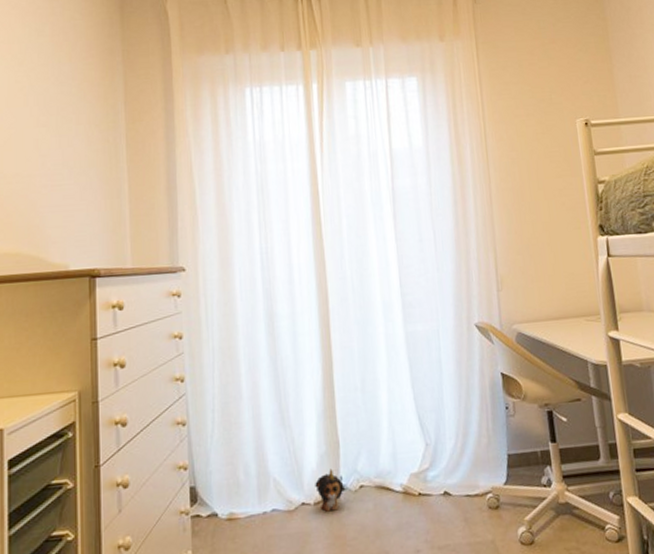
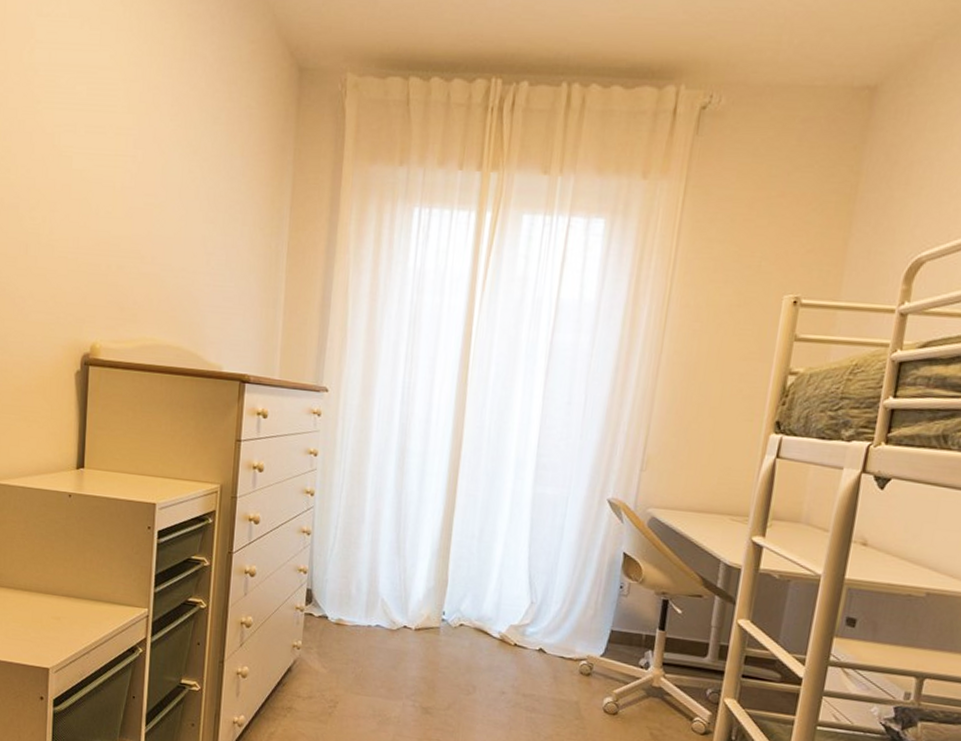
plush toy: present [315,468,347,512] -> none [418,602,448,640]

